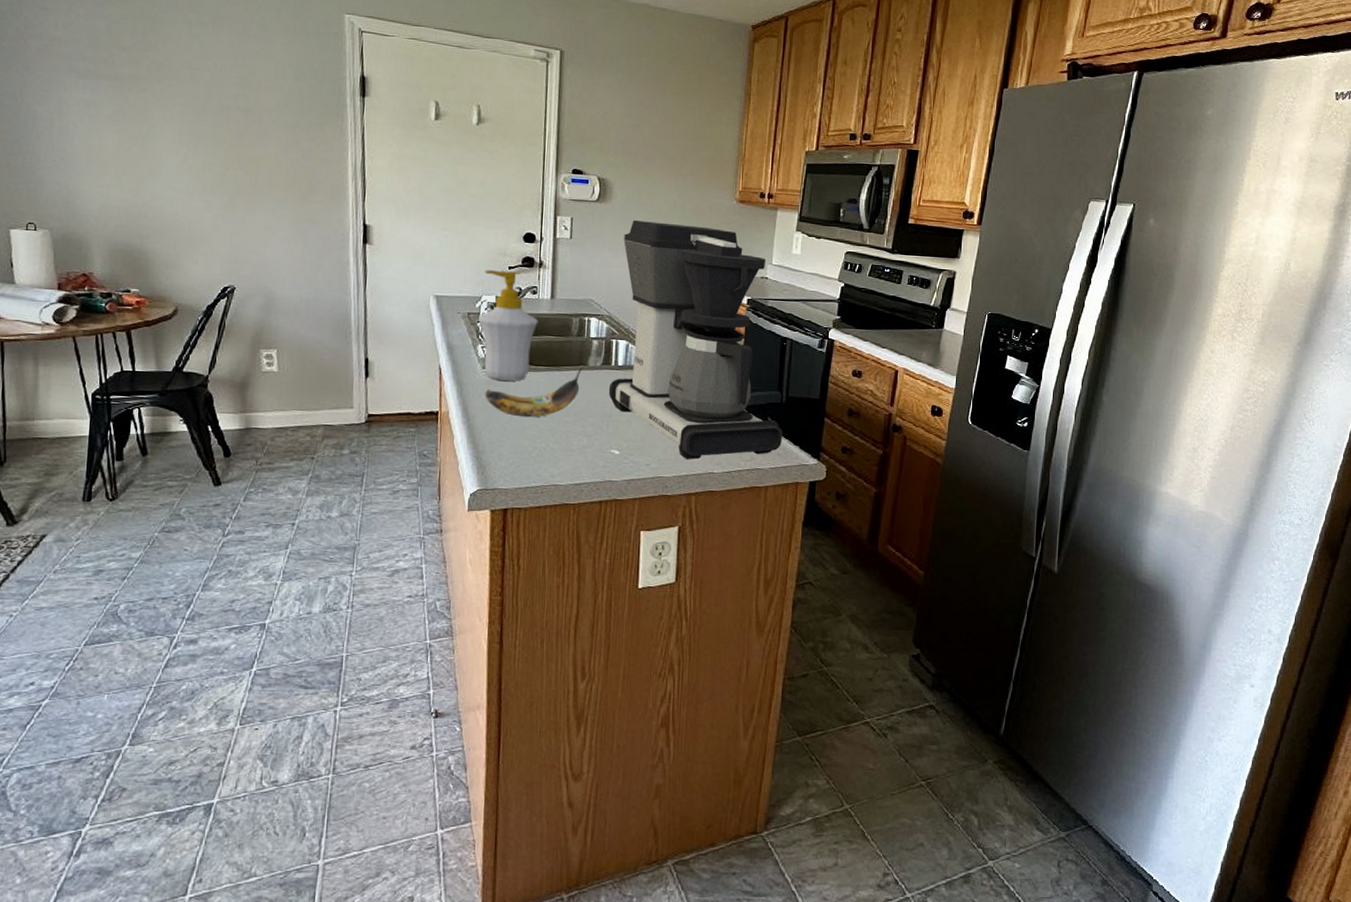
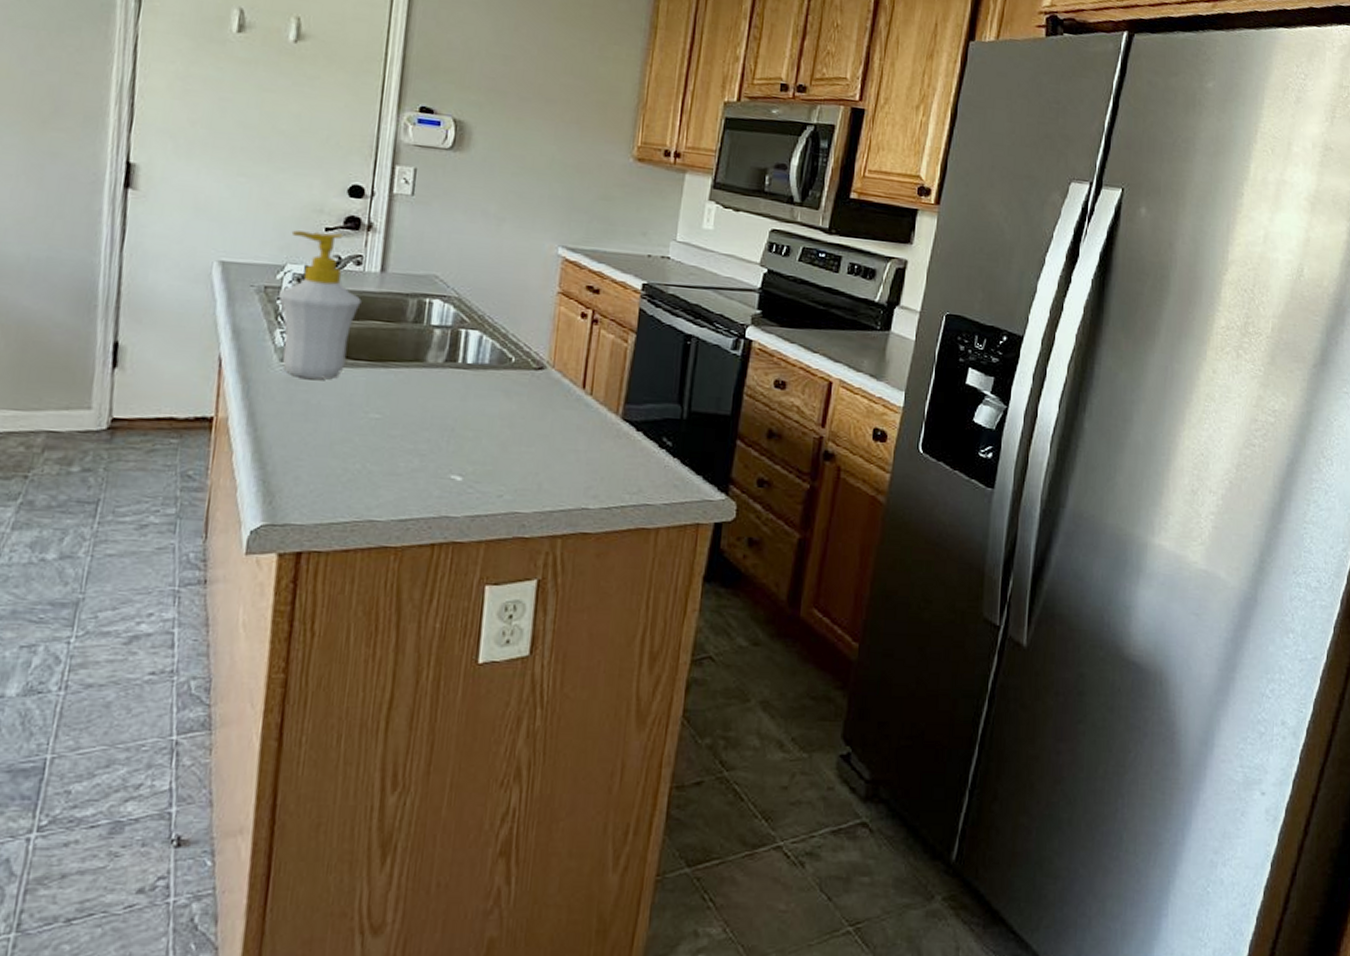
banana: present [485,365,585,418] -> none [280,361,421,429]
coffee maker: present [608,220,783,460] -> none [451,176,682,491]

